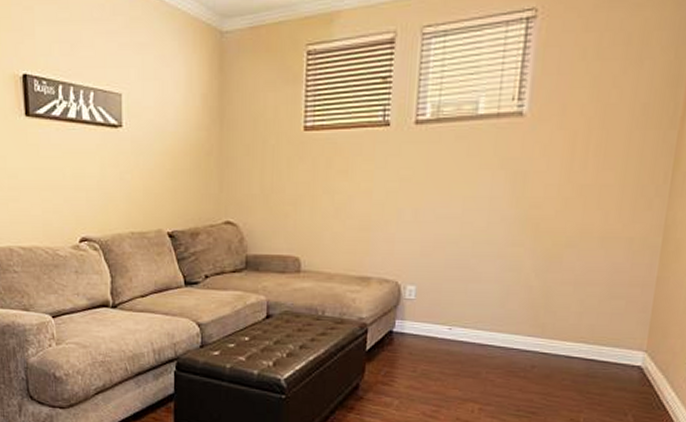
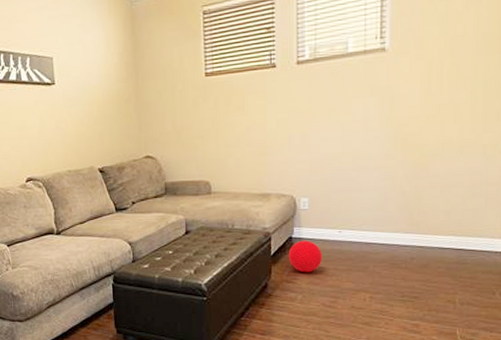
ball: none [386,335,428,375] -> present [288,240,323,273]

